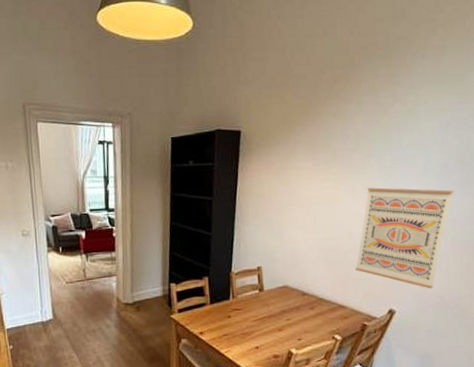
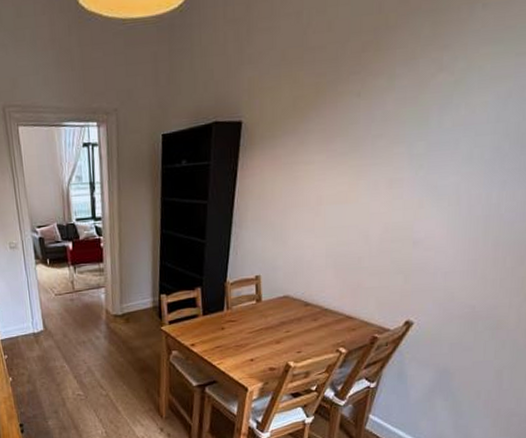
wall art: present [355,187,454,289] -> none [369,180,505,298]

